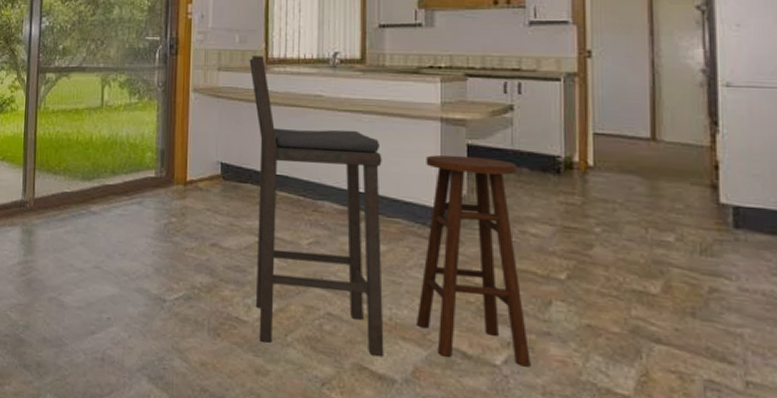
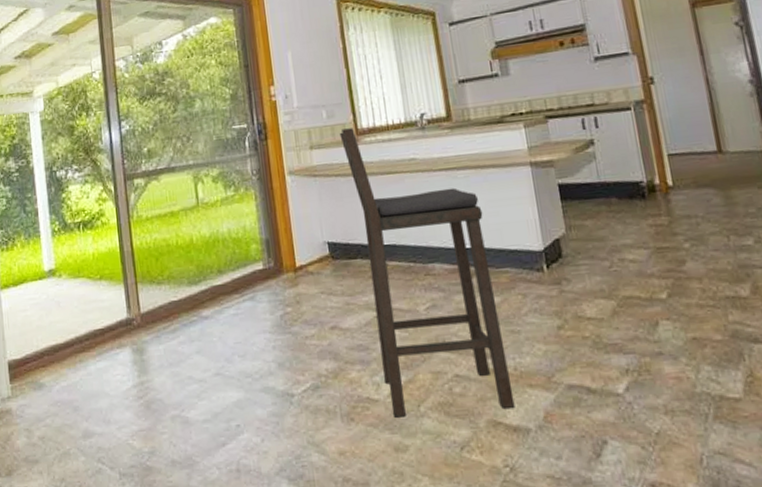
bar stool: present [417,154,531,367] -> none [522,193,650,396]

